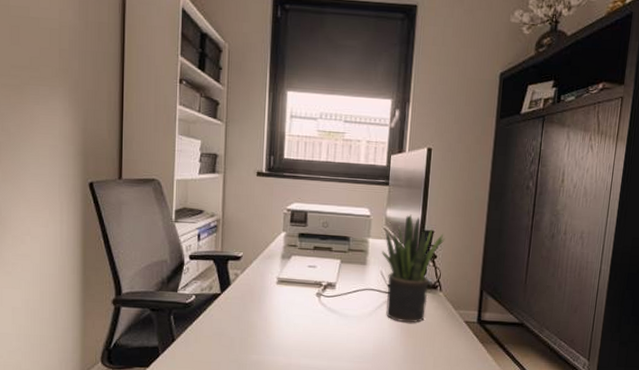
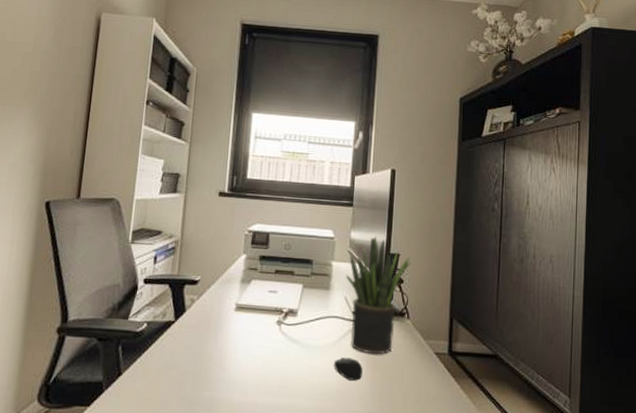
computer mouse: none [369,325,397,346] -> present [333,357,363,381]

